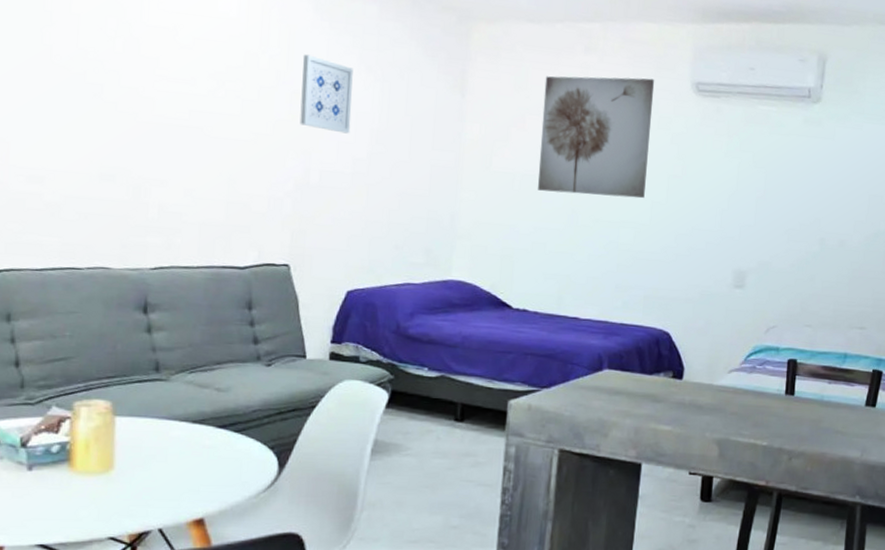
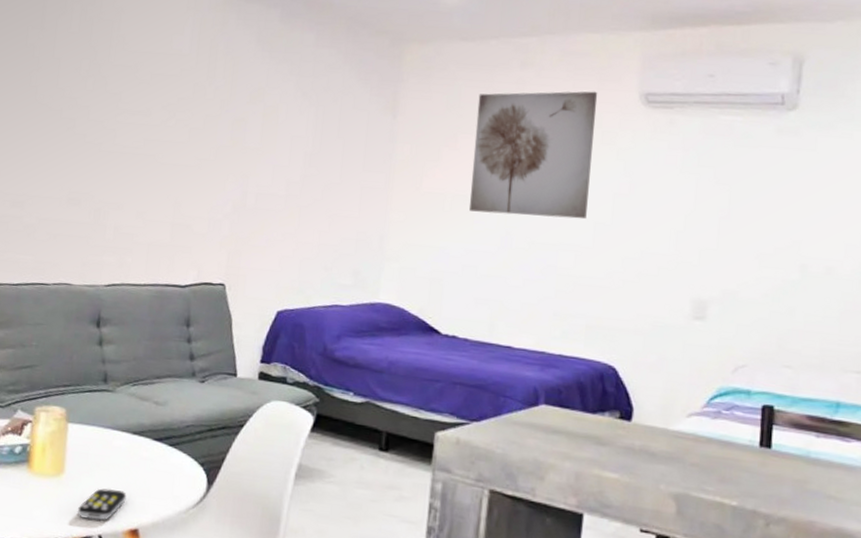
remote control: none [131,480,189,514] -> present [77,488,127,521]
wall art: present [300,54,353,134] -> none [239,83,290,158]

